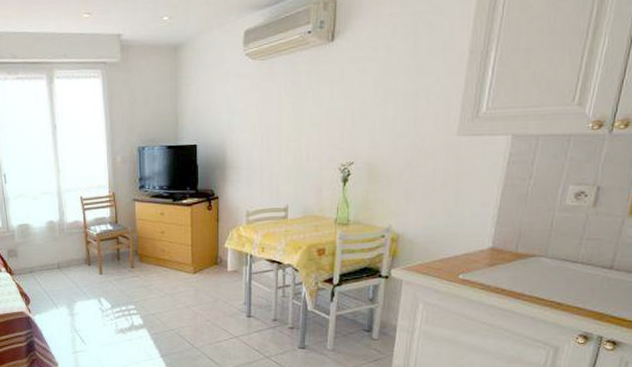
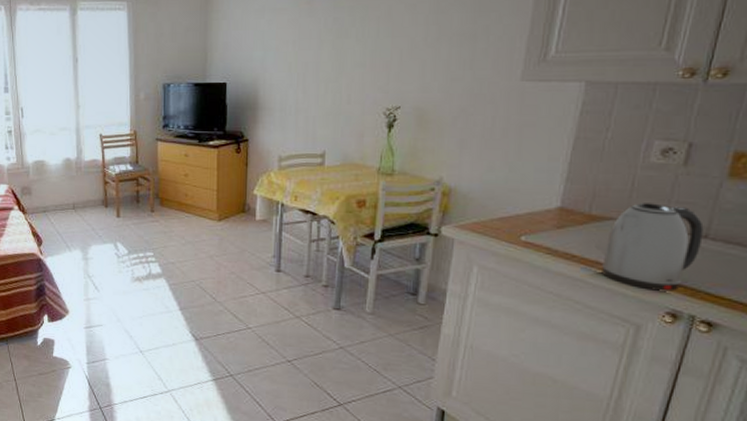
kettle: none [526,240,610,317] -> present [602,203,704,291]

